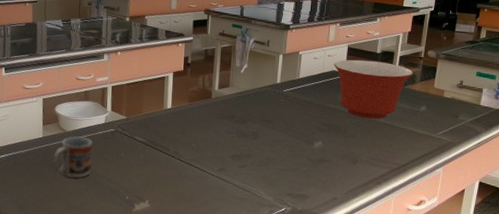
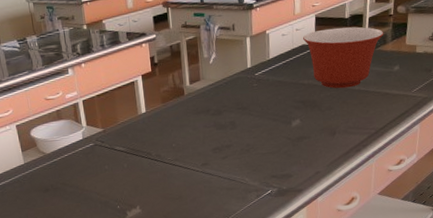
cup: present [53,136,93,179] -> none [39,156,79,198]

